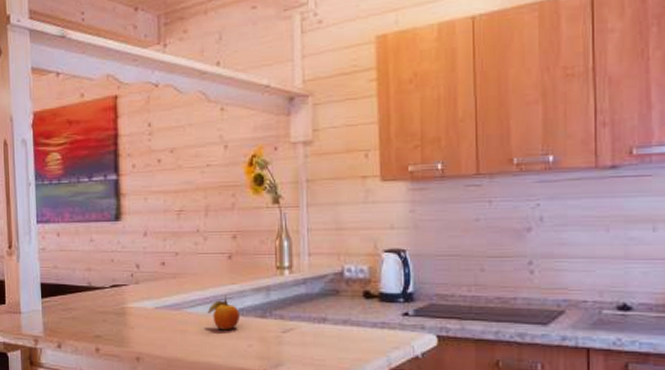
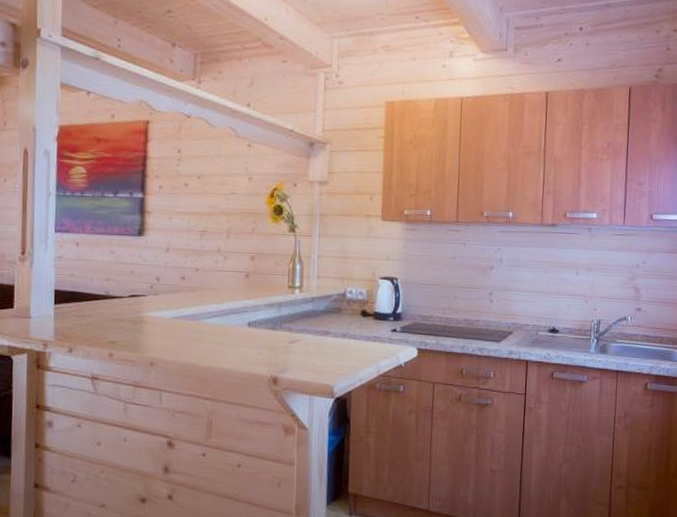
fruit: present [207,295,239,331] -> none [222,308,252,340]

